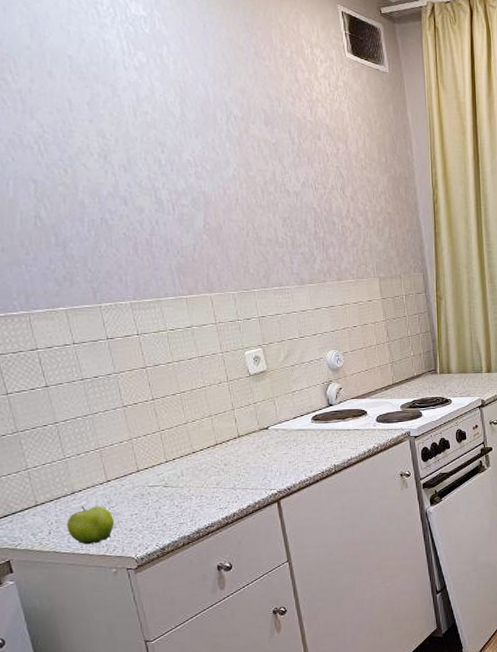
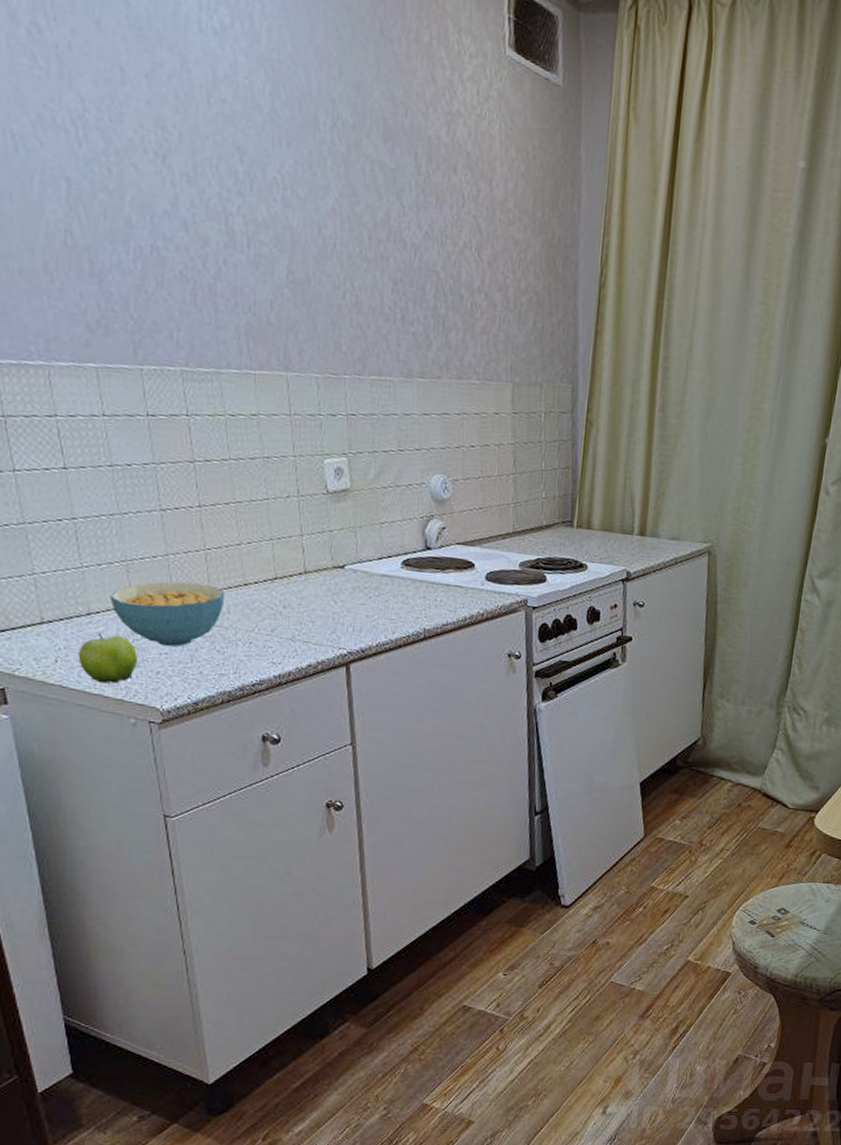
cereal bowl: none [88,457,178,509] -> present [110,582,224,647]

